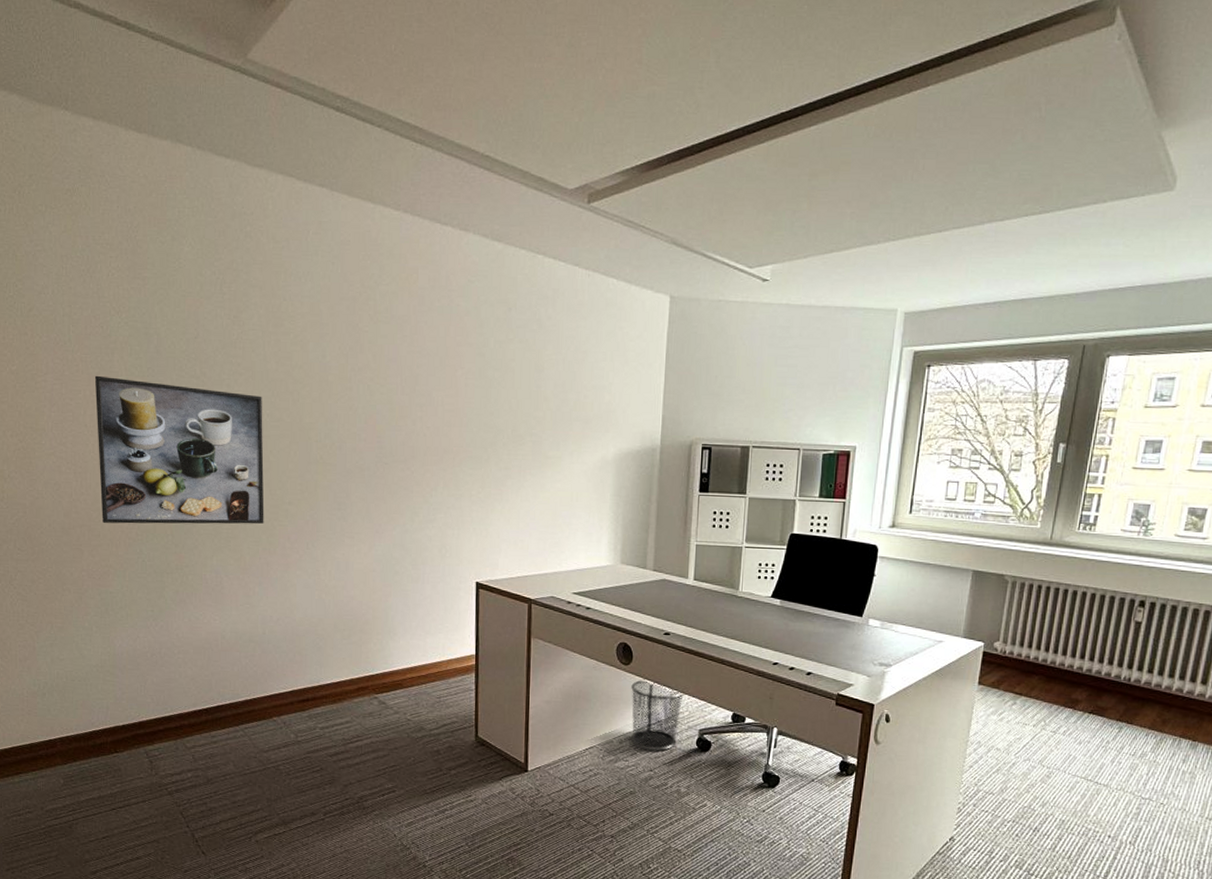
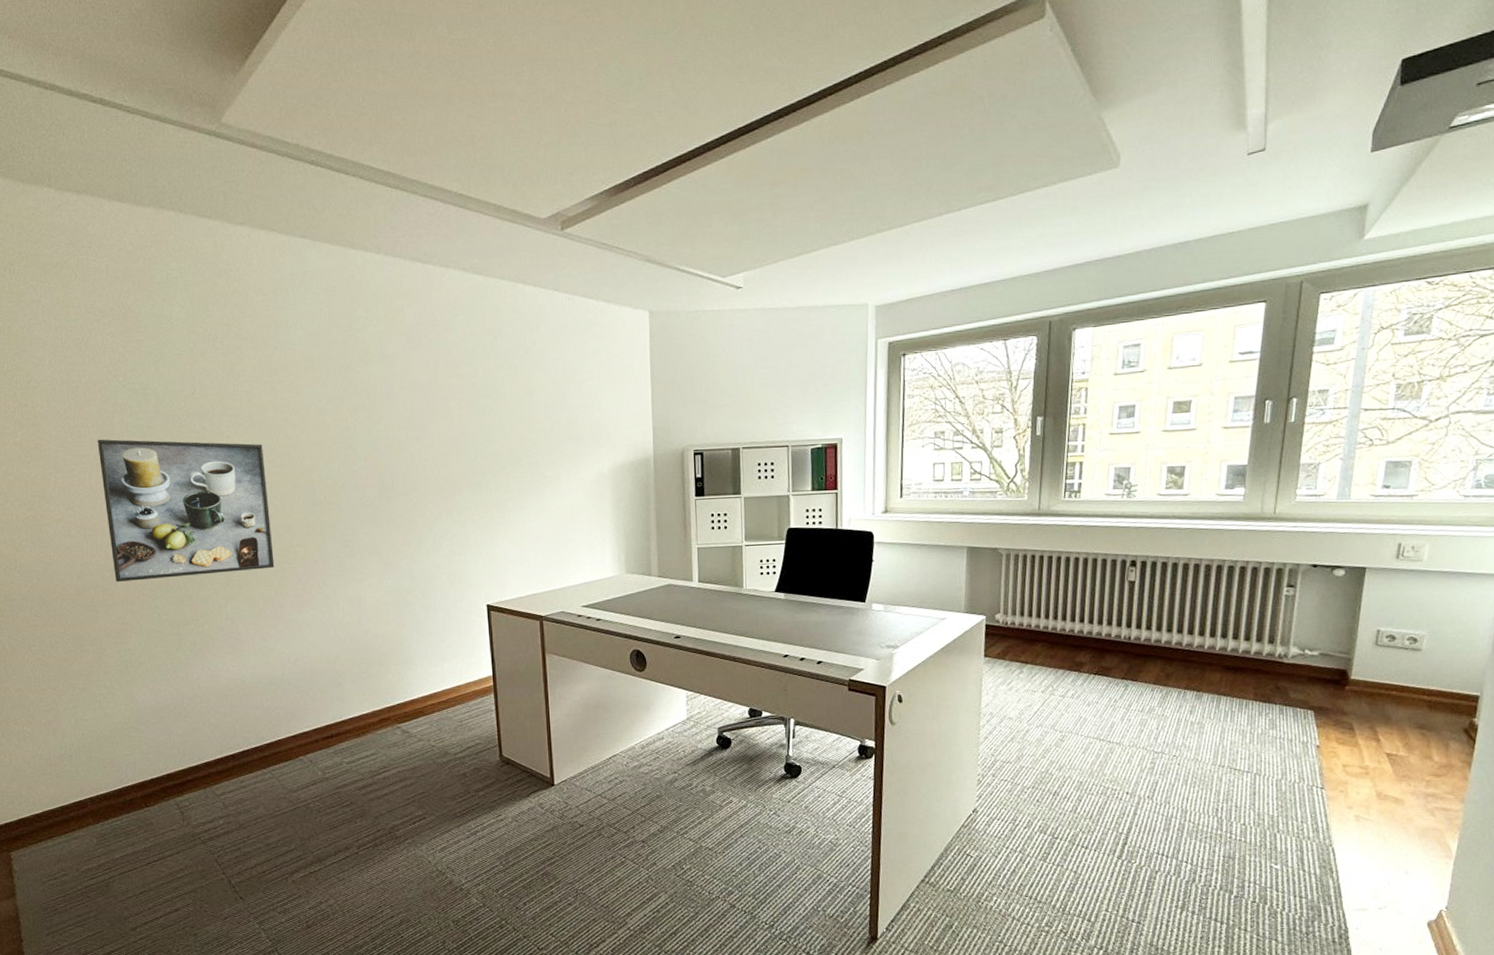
waste bin: present [631,679,684,751] -> none [648,683,700,752]

